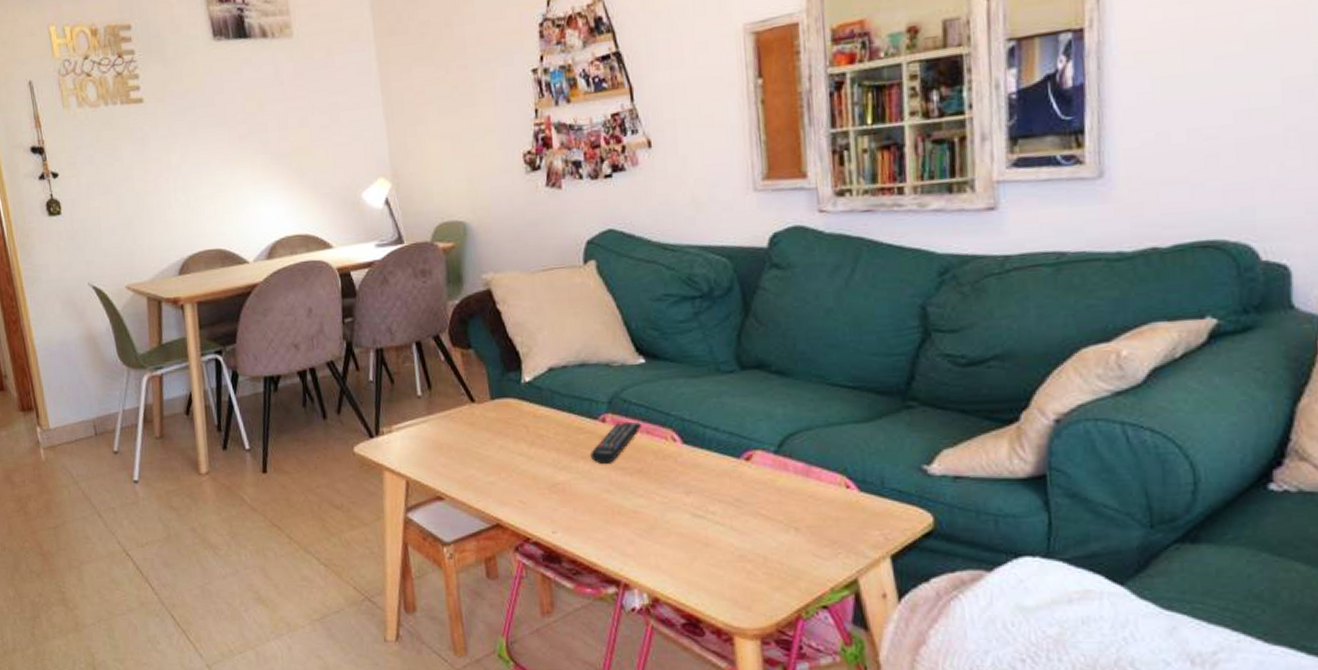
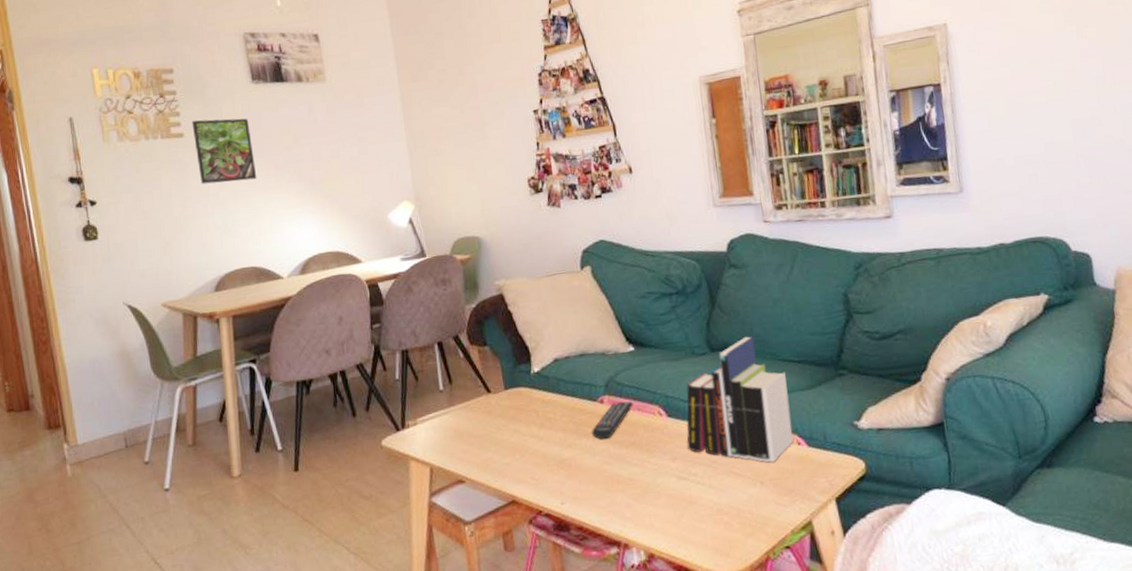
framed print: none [151,81,220,156] -> present [191,118,257,184]
book: none [705,352,840,506] -> present [686,335,793,463]

